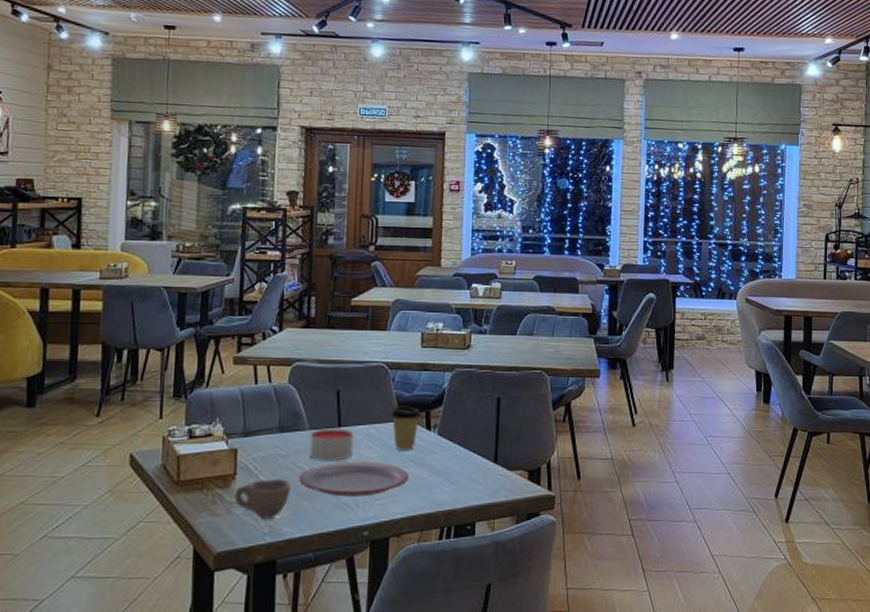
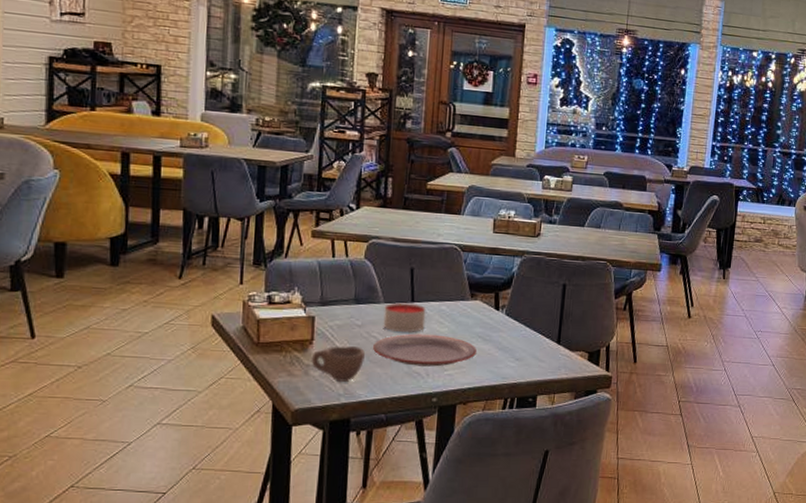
coffee cup: present [390,406,422,451] -> none [461,286,491,328]

